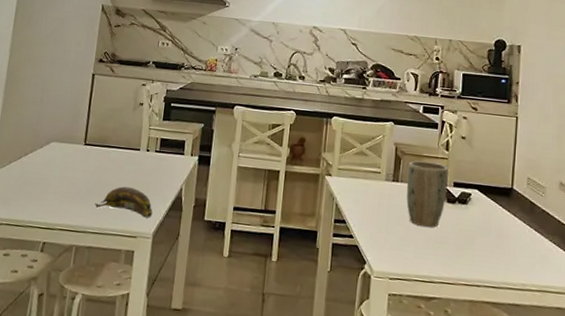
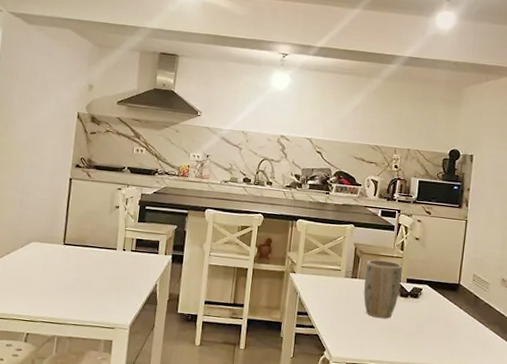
banana: present [95,186,153,218] -> none [75,282,130,312]

